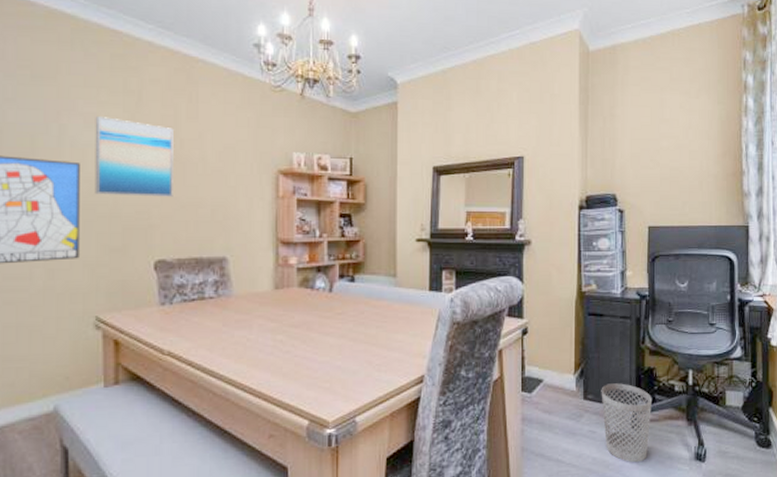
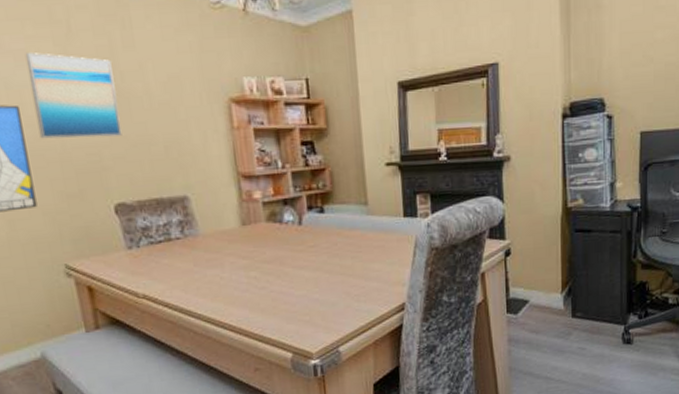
wastebasket: present [601,383,651,463] -> none [590,299,644,376]

